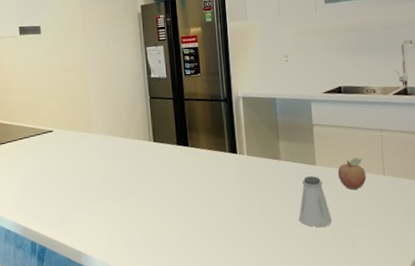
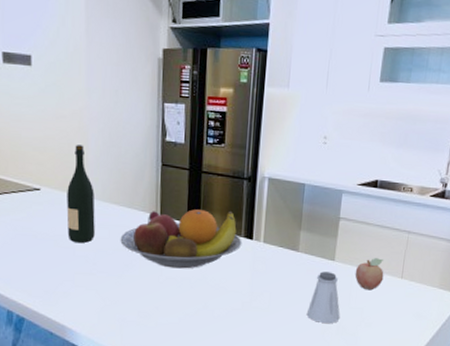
wine bottle: none [74,90,100,174] -> present [66,145,95,243]
fruit bowl: none [121,130,228,188] -> present [120,209,242,269]

